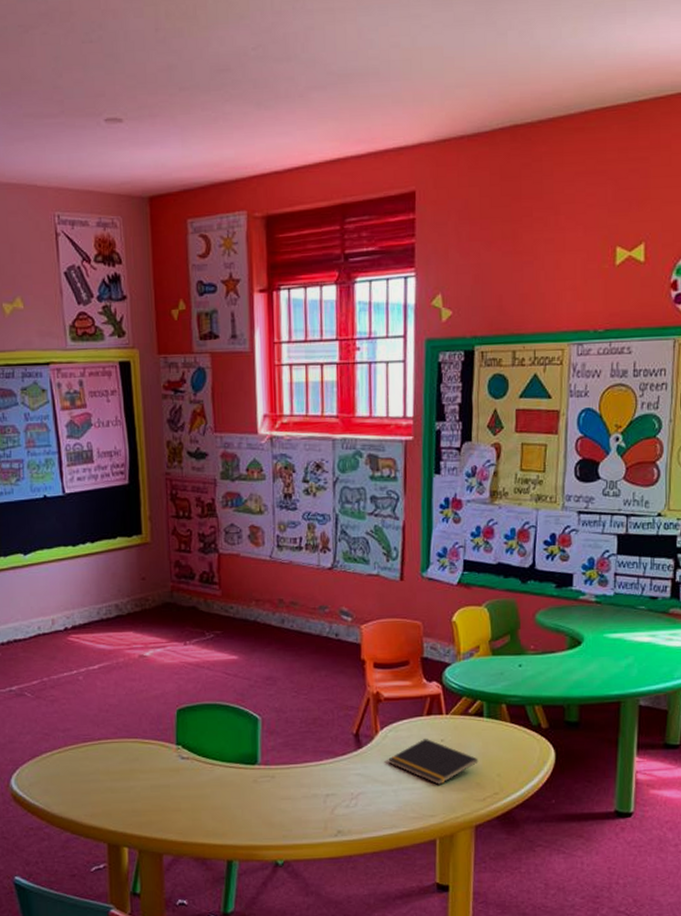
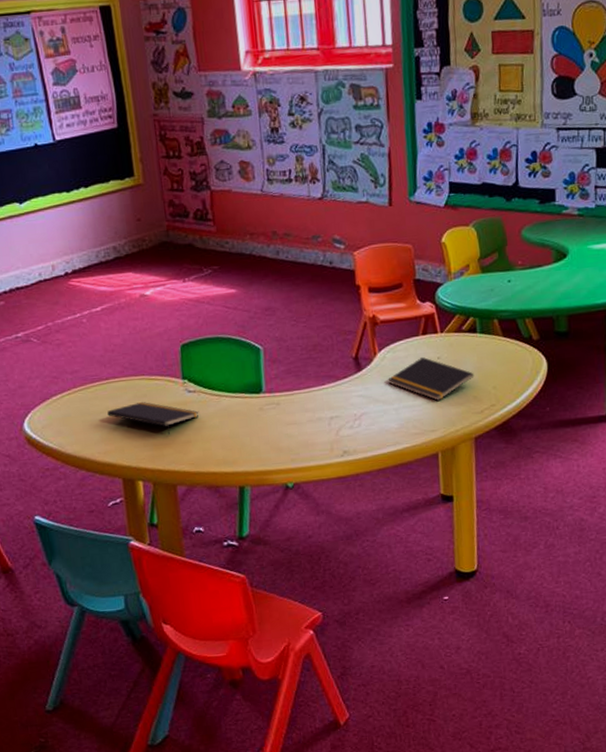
notepad: none [97,765,191,803] -> present [107,401,199,437]

